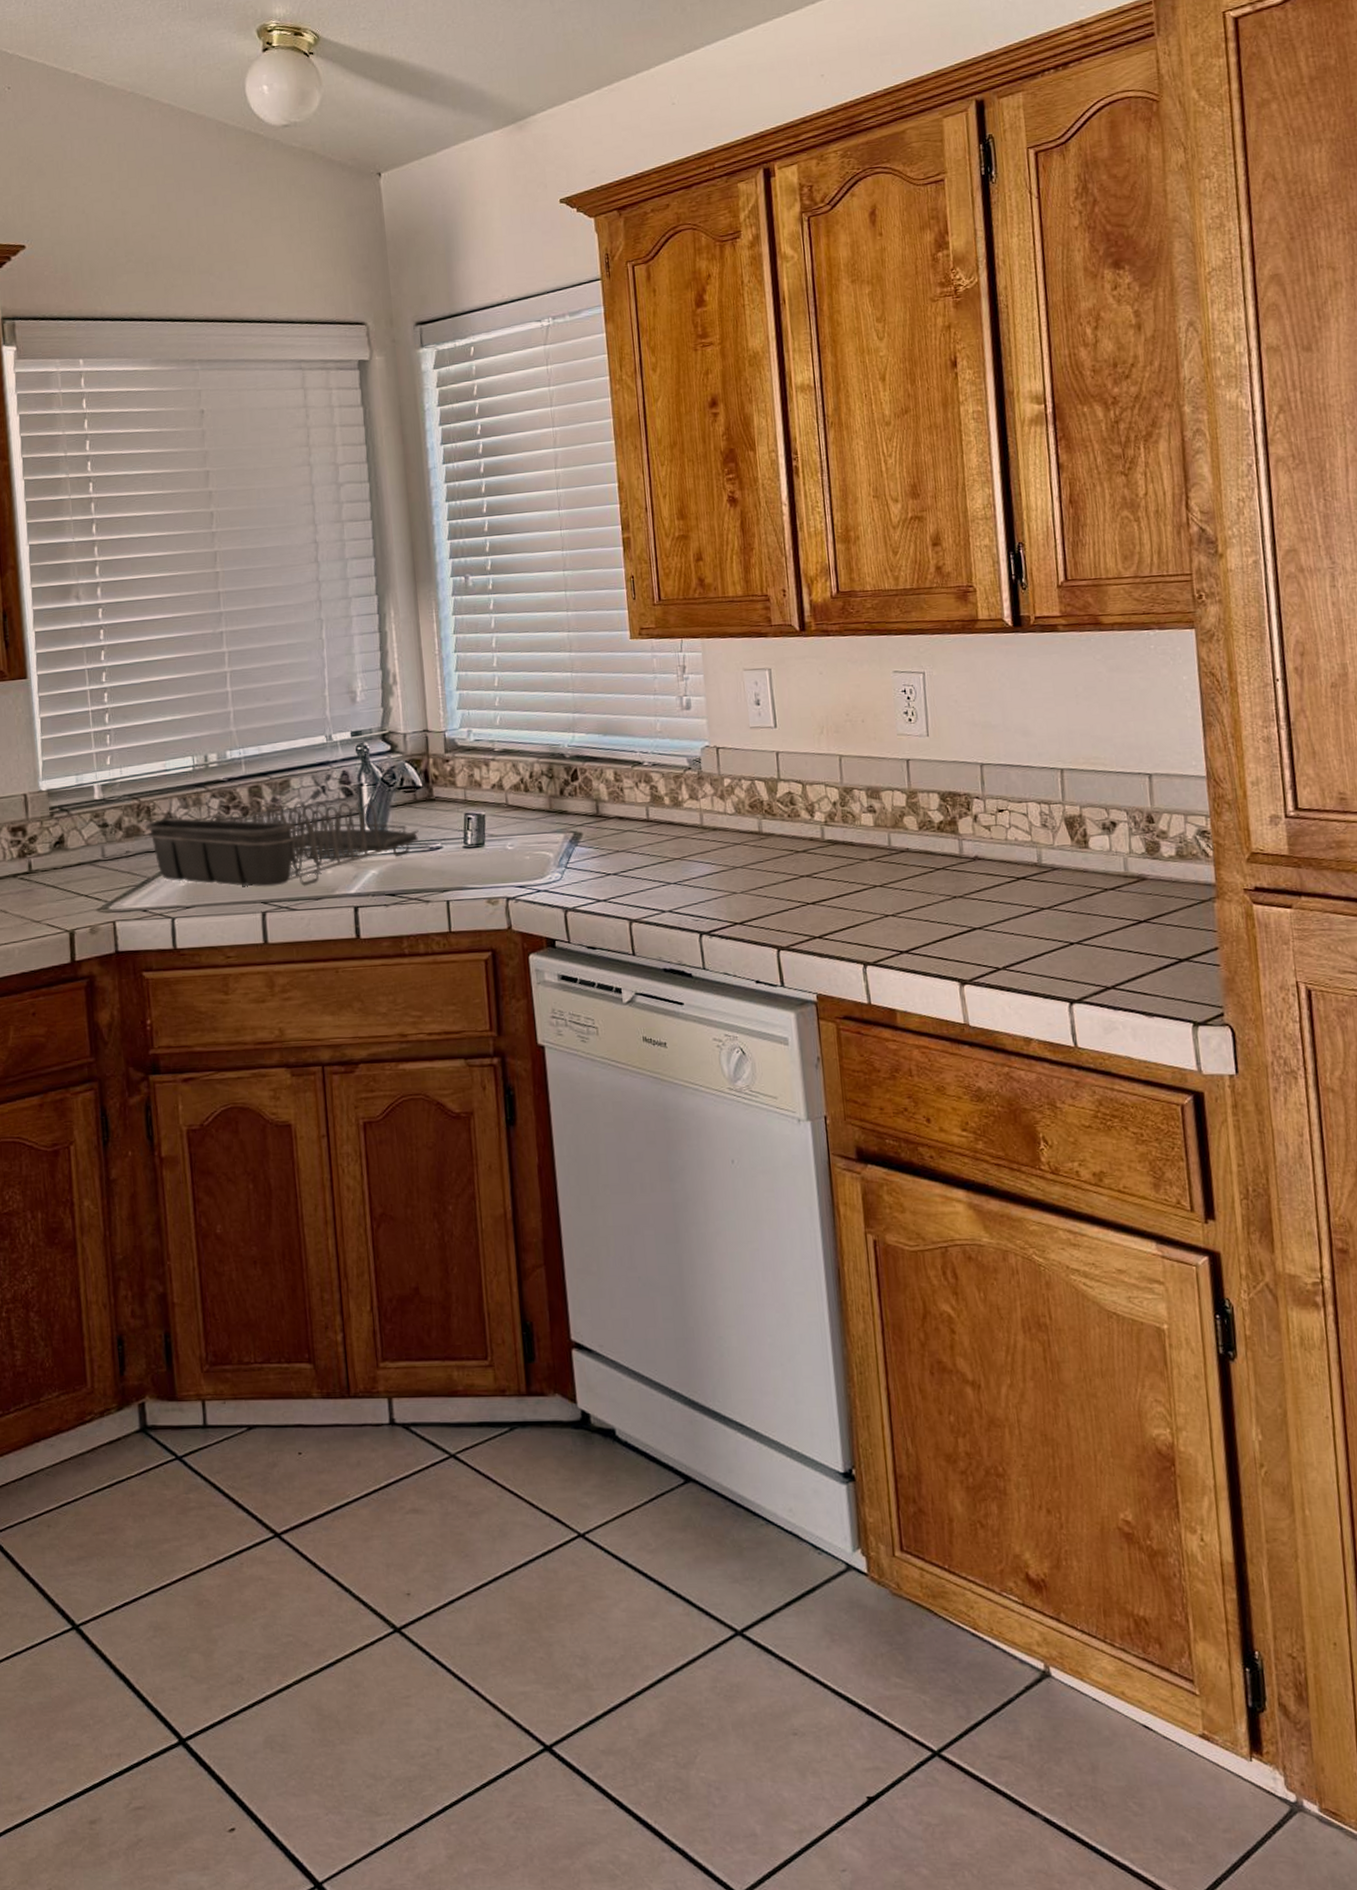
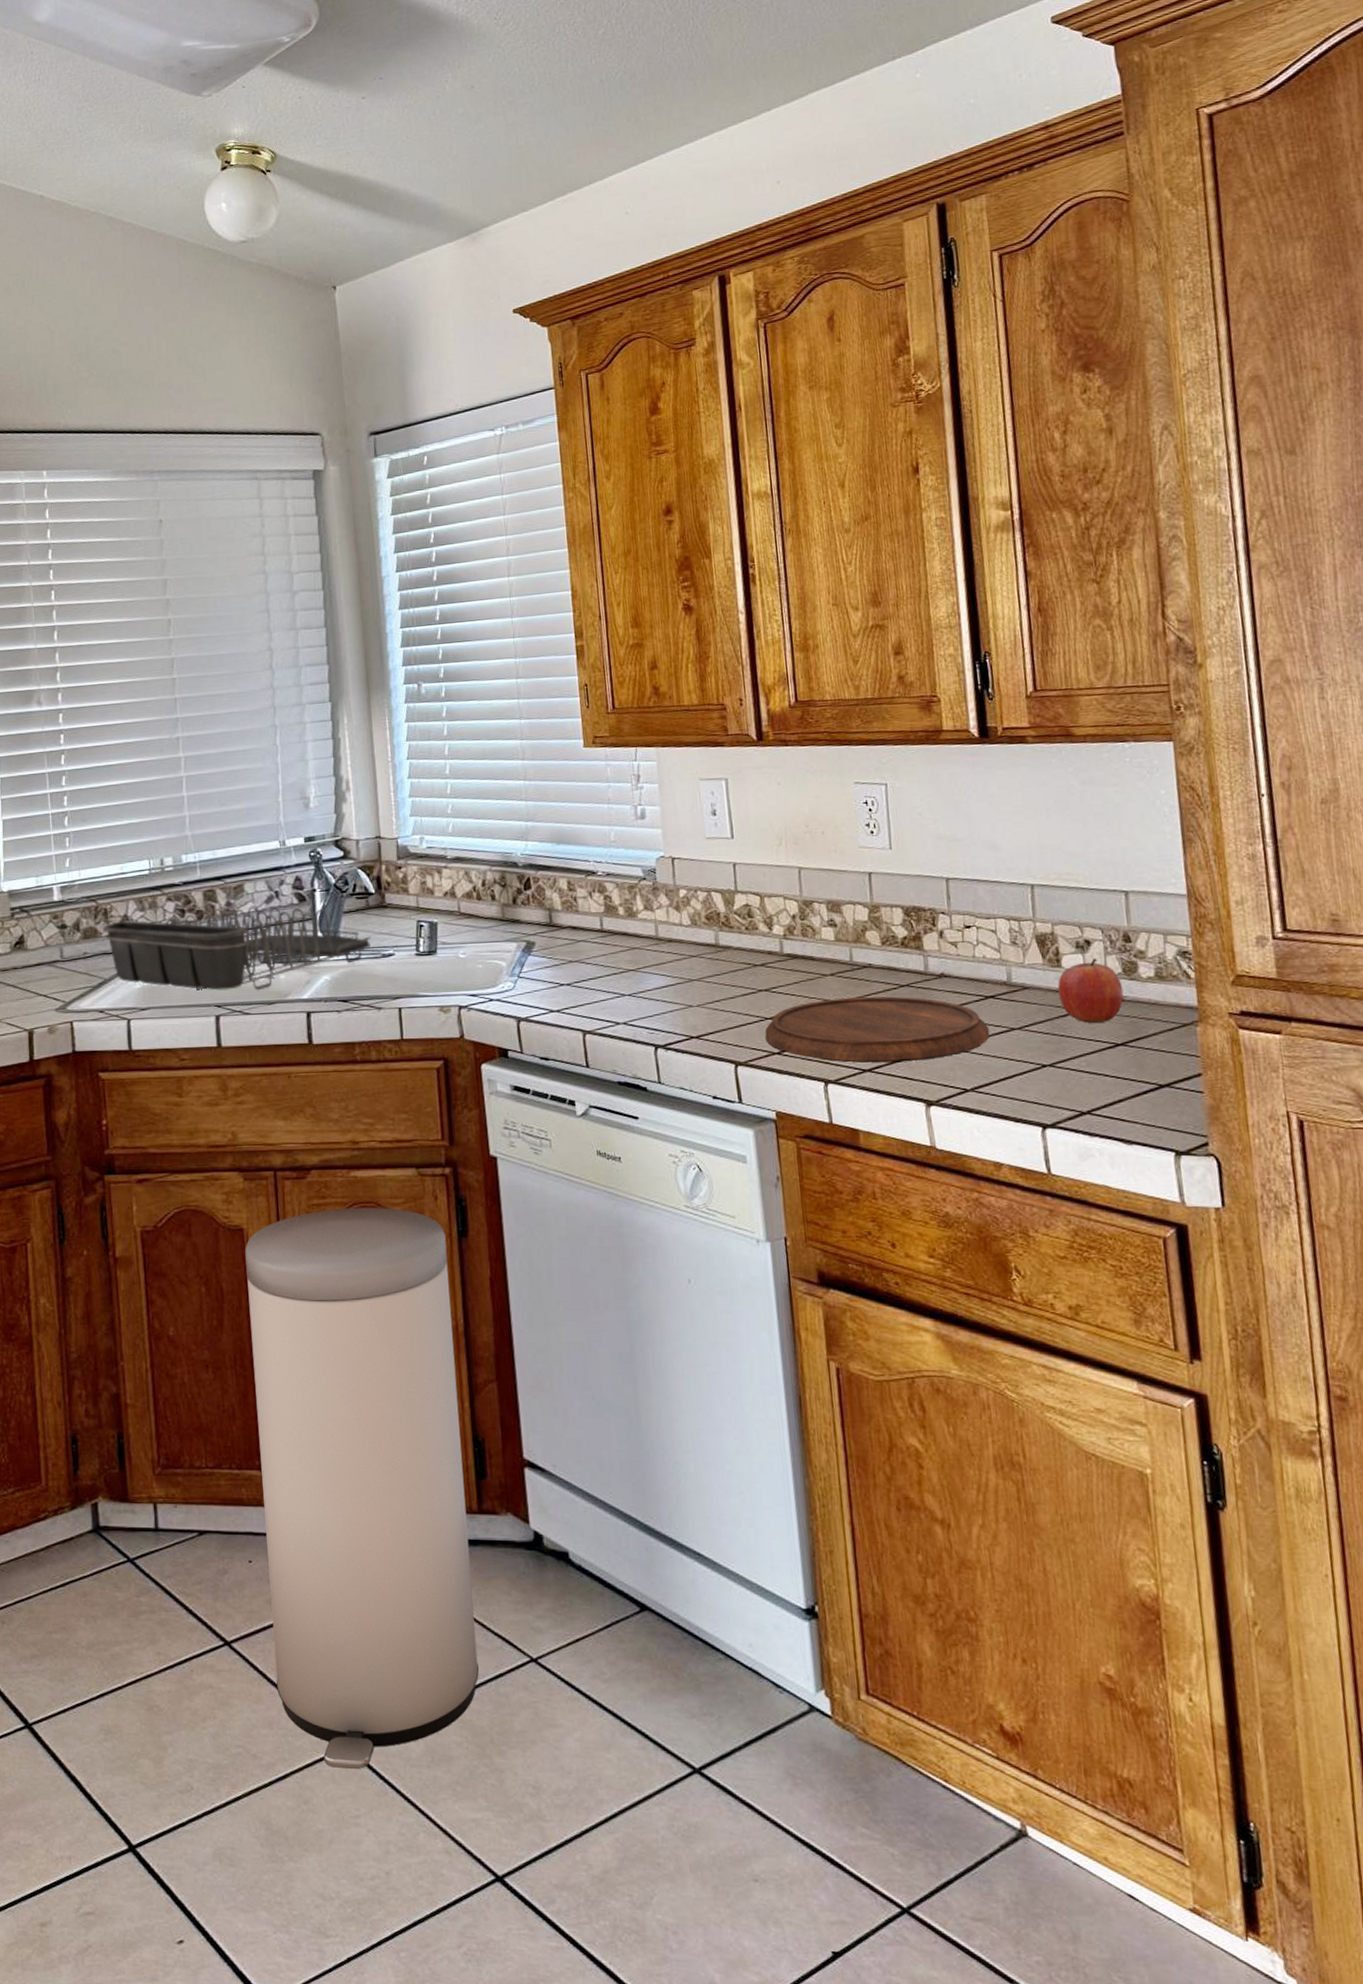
pedal bin: none [293,1098,528,1652] -> present [245,1207,479,1770]
cutting board: none [806,879,1021,944] -> present [764,996,990,1063]
fruit: none [1084,839,1147,901] -> present [1057,959,1124,1023]

